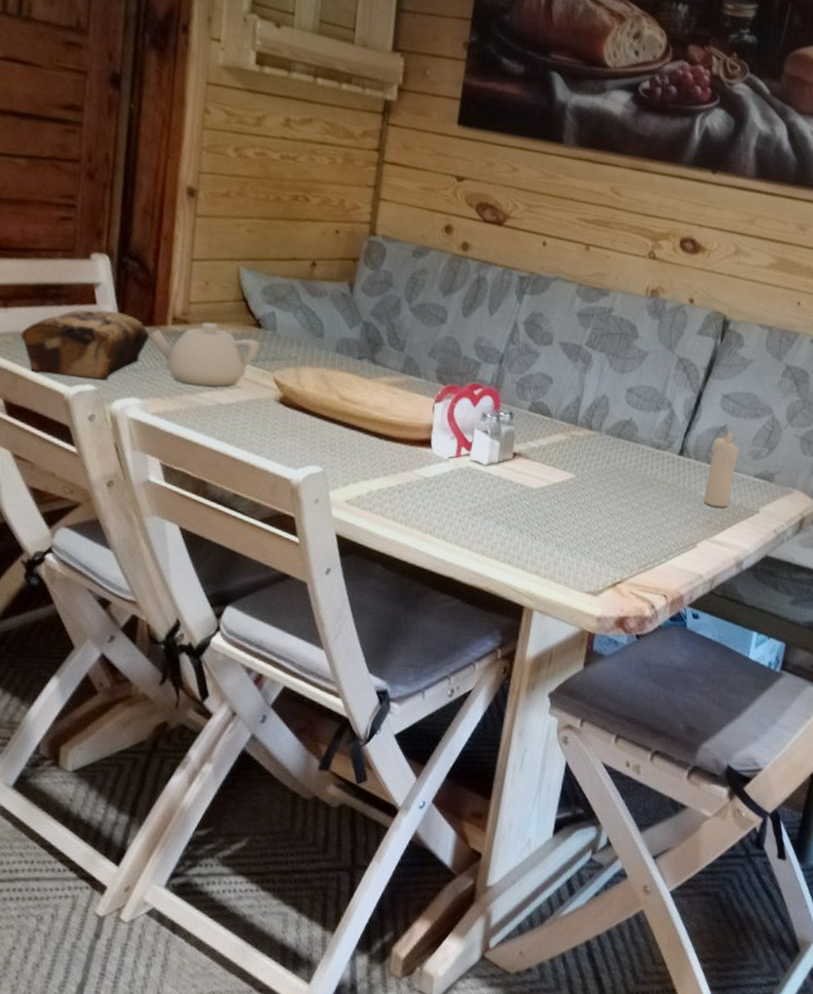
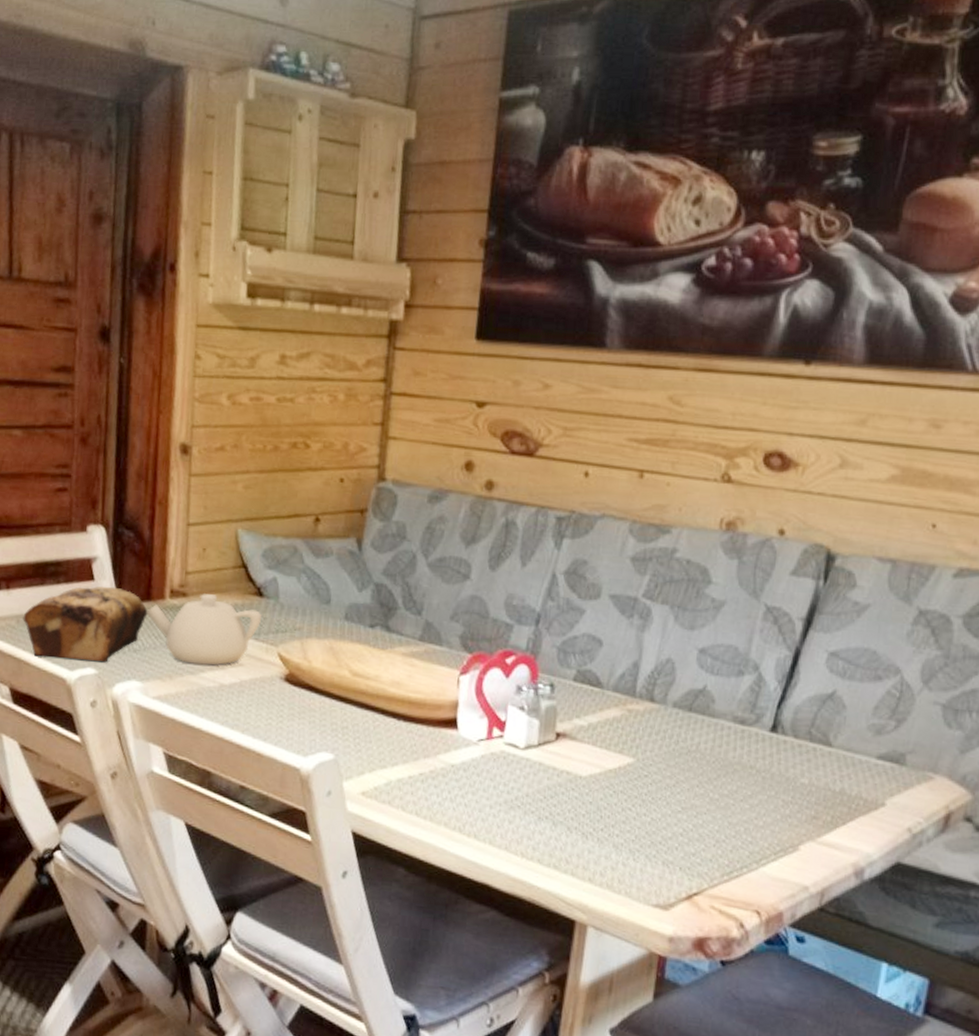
candle: present [703,427,739,508] -> none [806,693,855,800]

